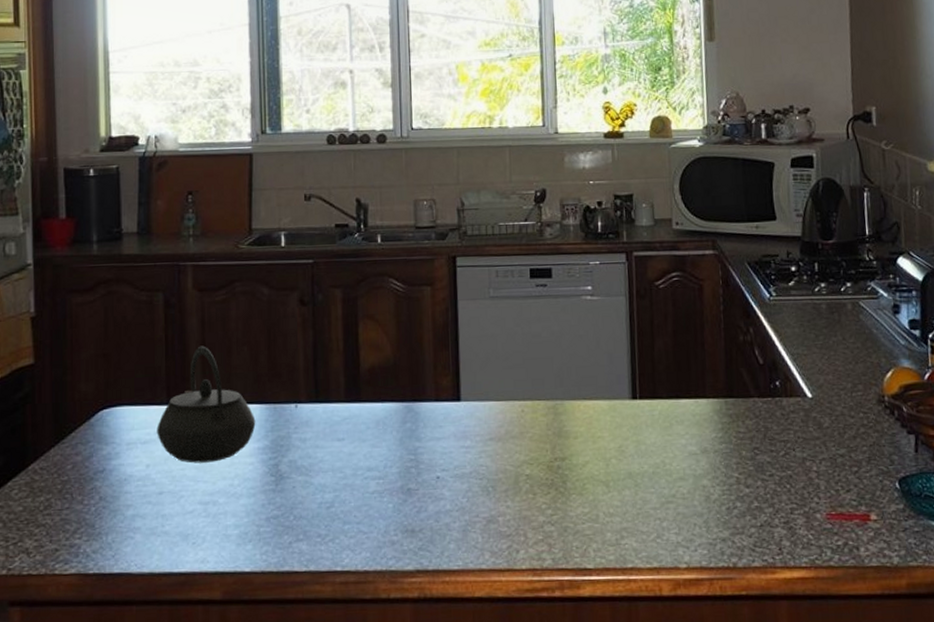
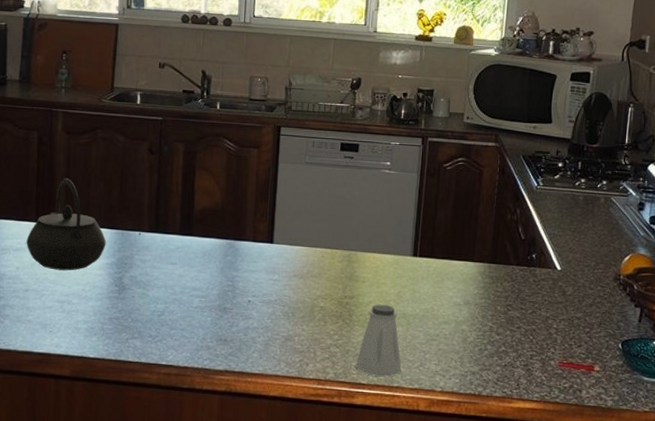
saltshaker: none [576,463,635,557] -> present [355,304,402,377]

